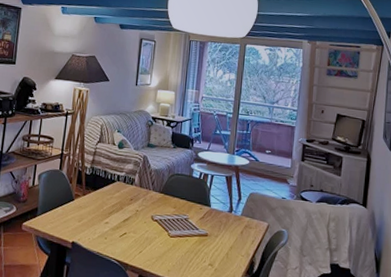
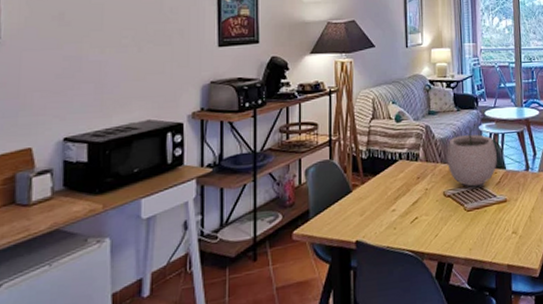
plant pot: none [158,158,204,217] -> present [447,121,497,187]

